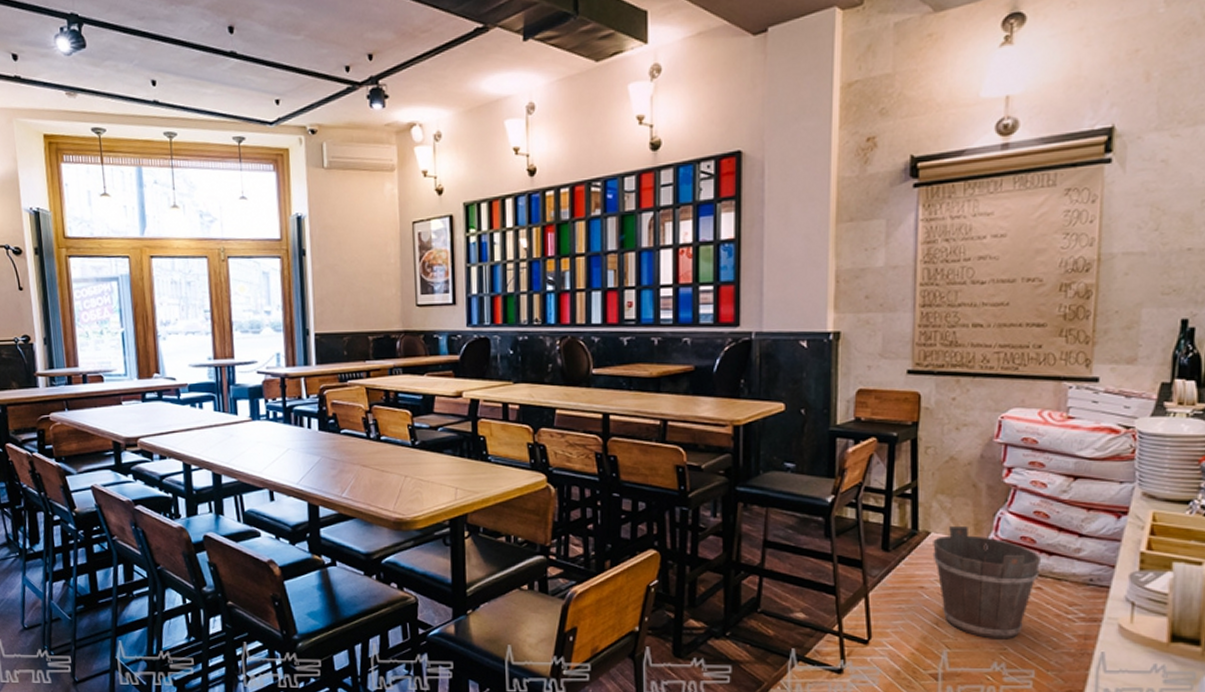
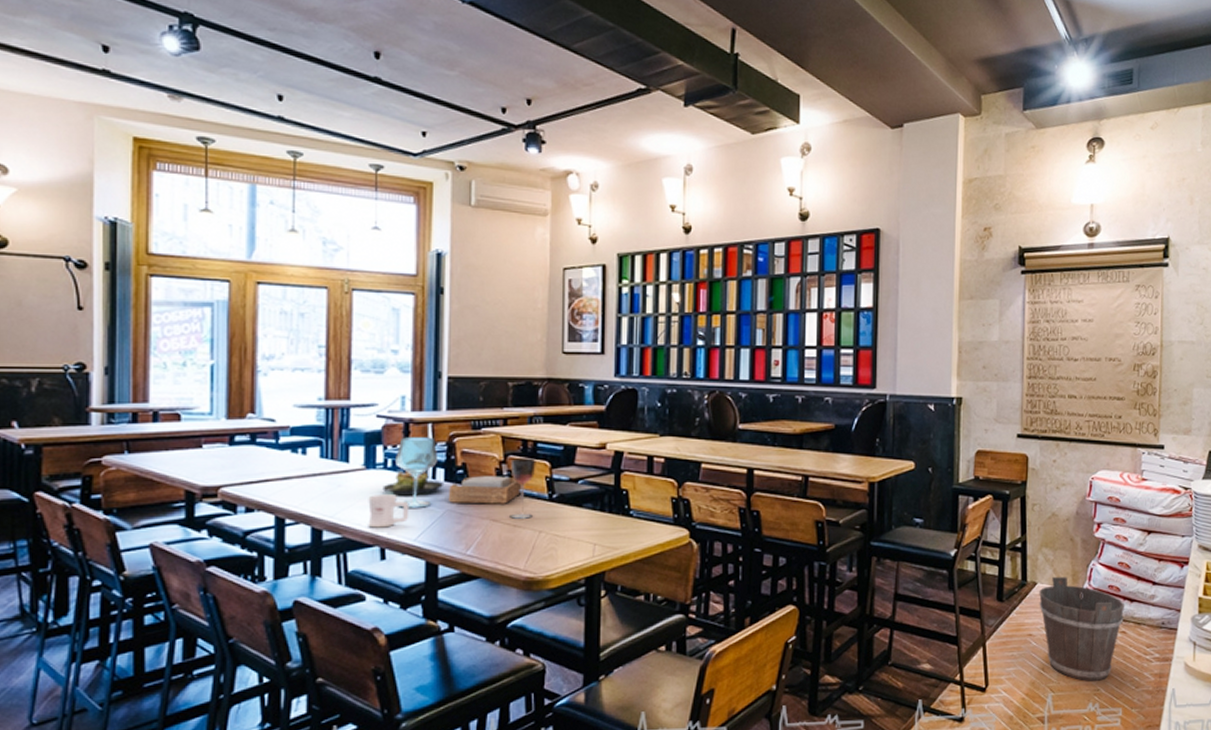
mug: none [256,443,291,473] -> present [368,495,410,528]
salad: none [267,422,319,444] -> present [383,472,445,496]
wine glass: none [276,390,312,455] -> present [396,437,439,508]
napkin holder: none [322,425,387,451] -> present [448,476,522,504]
wineglass: none [376,408,399,464] -> present [510,458,536,519]

